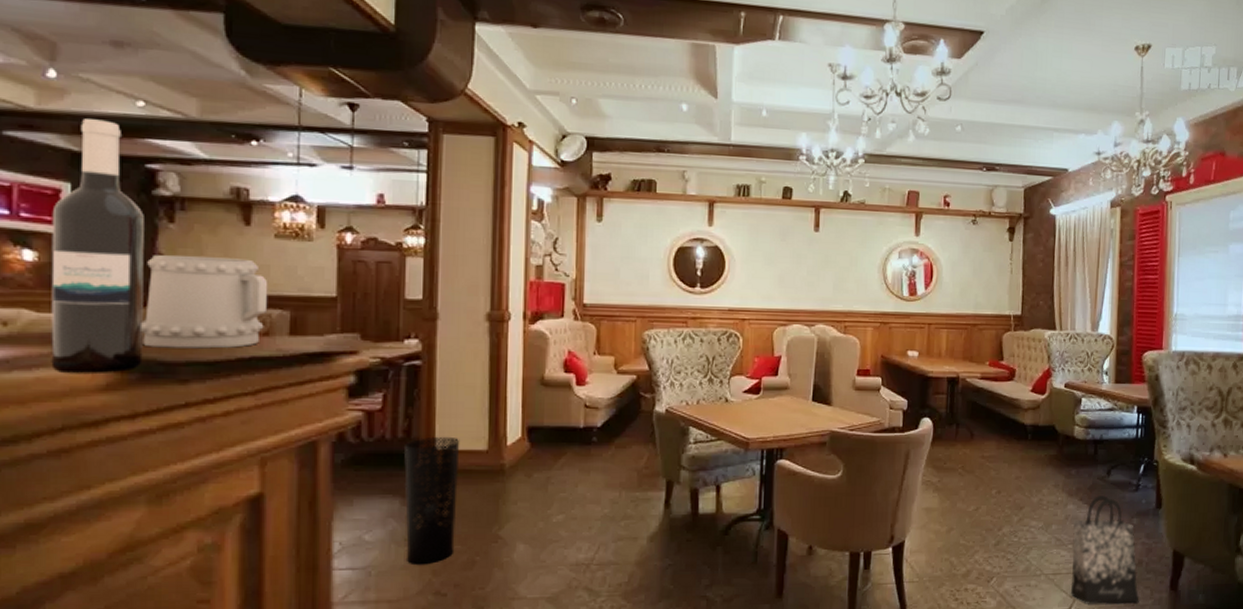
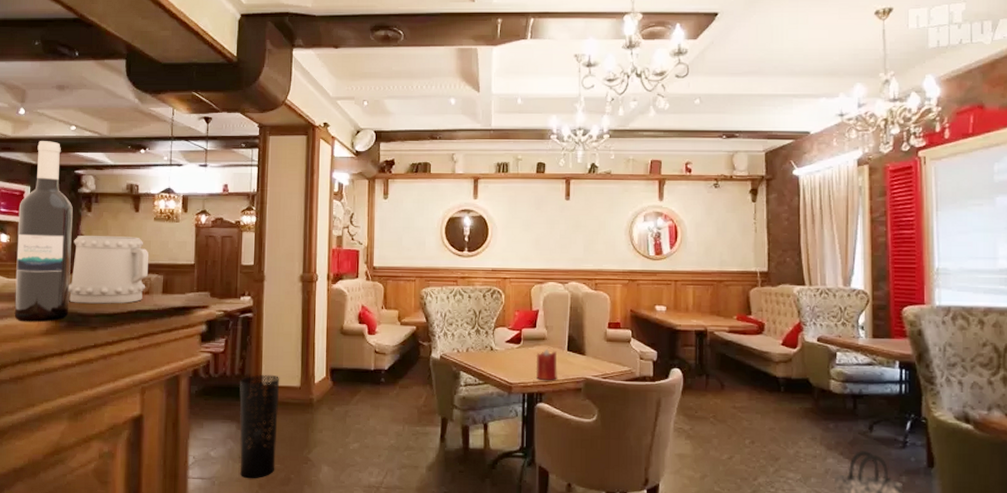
candle: none [776,399,801,435] -> present [535,348,557,381]

